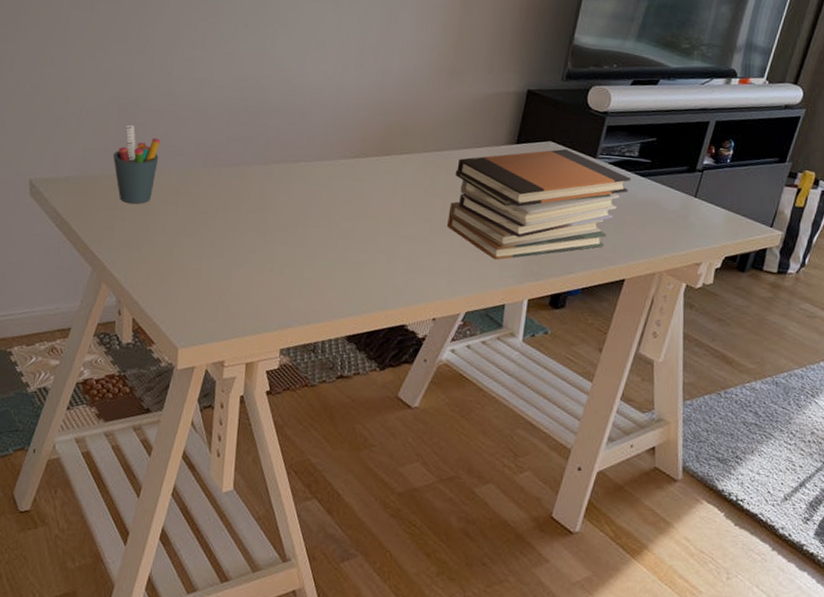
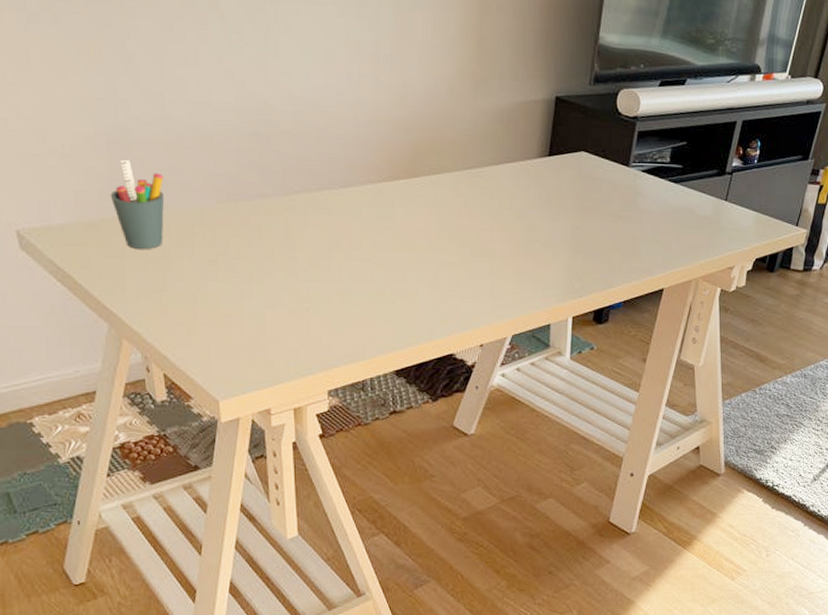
book stack: present [447,148,632,260] -> none [486,158,665,280]

